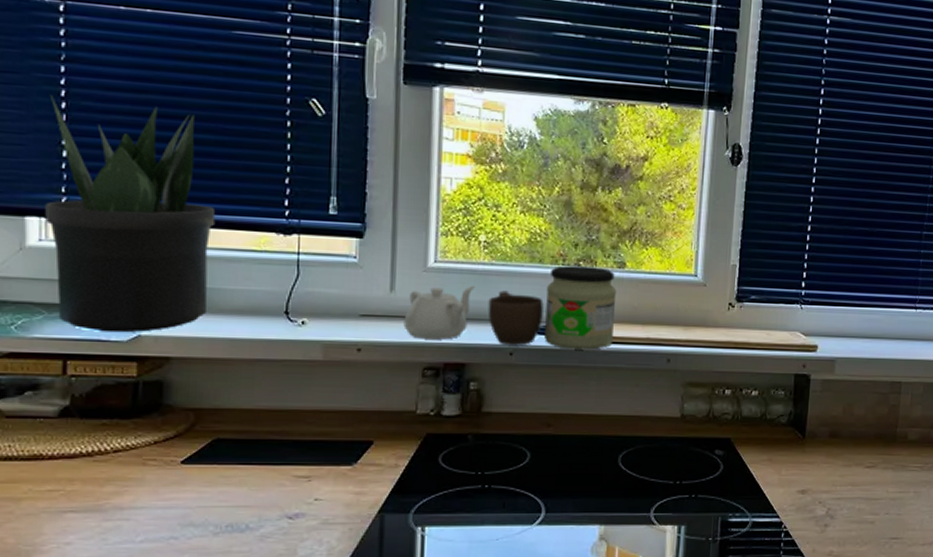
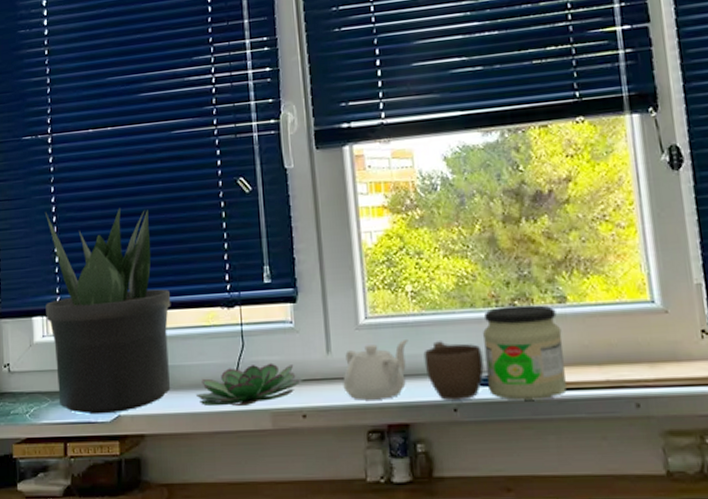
succulent plant: none [236,295,359,335] -> present [195,363,301,407]

